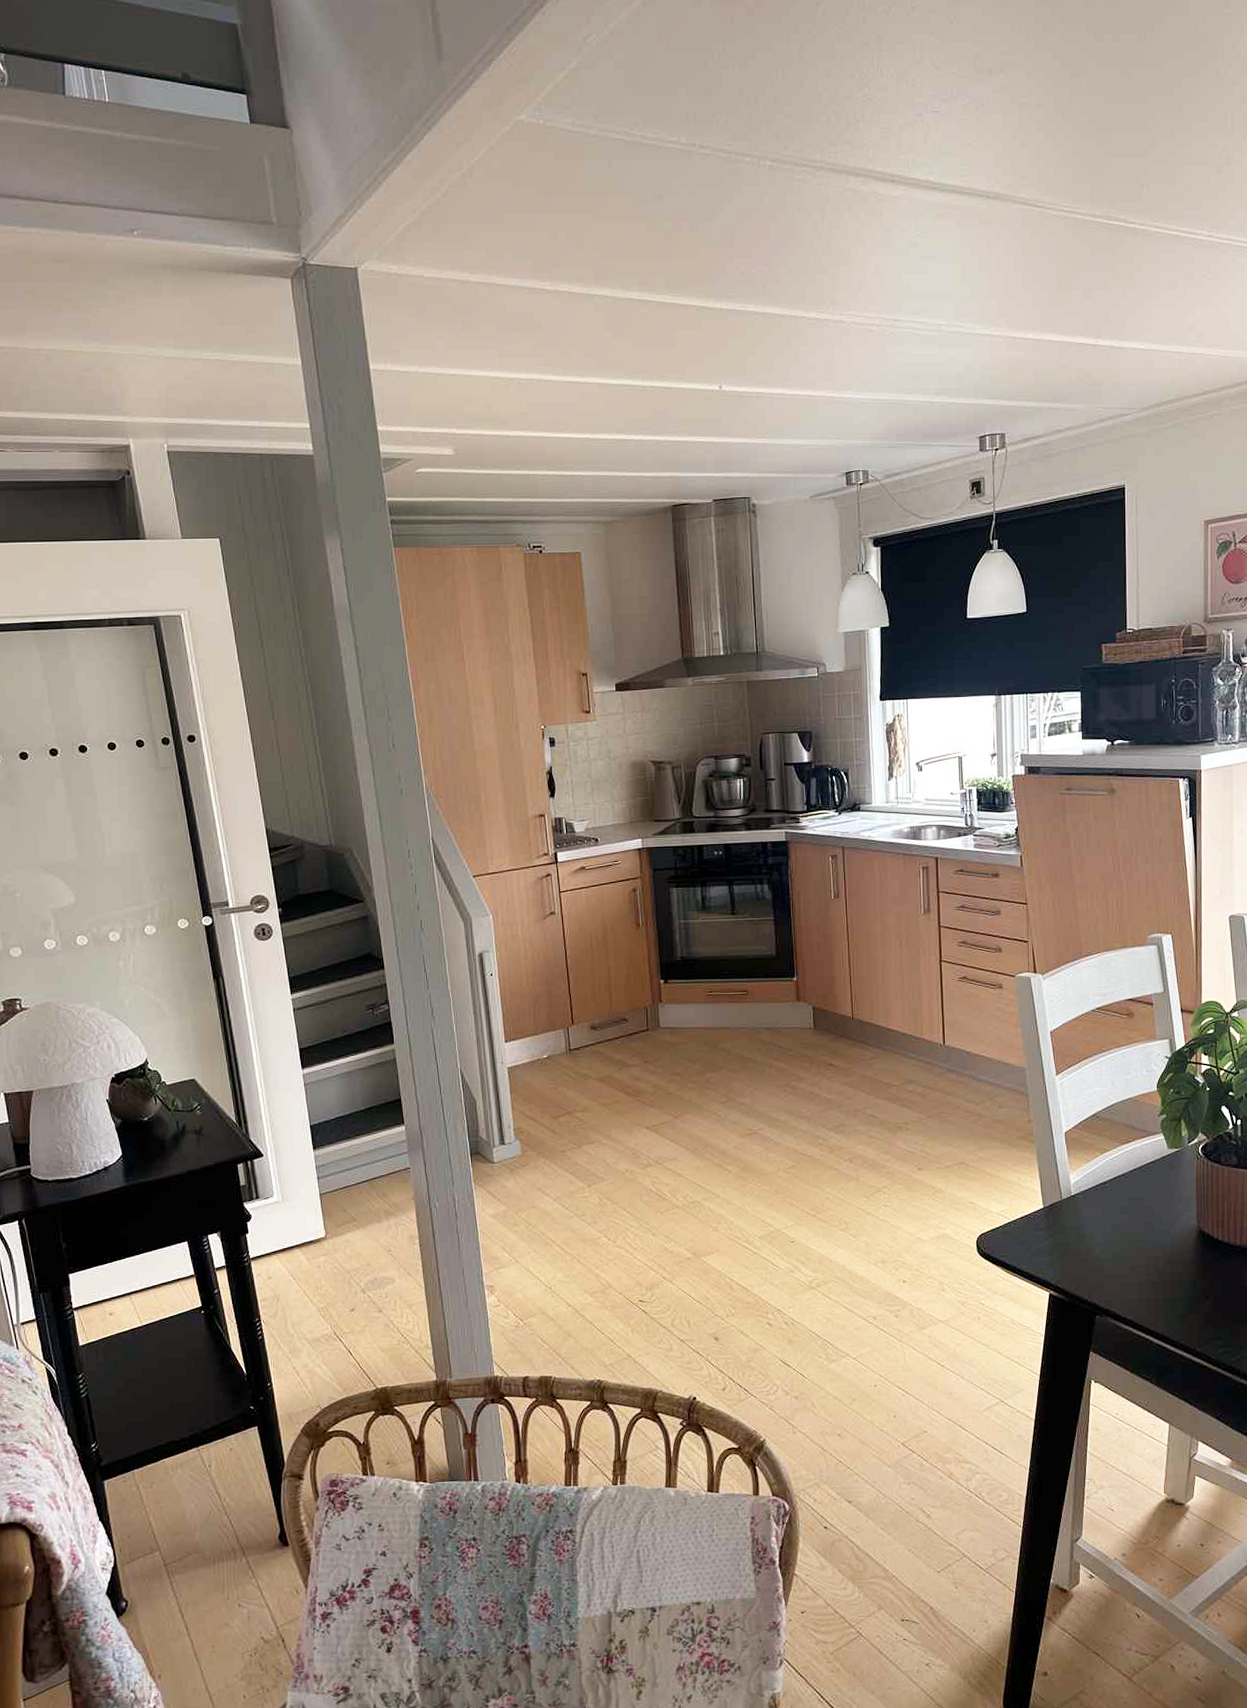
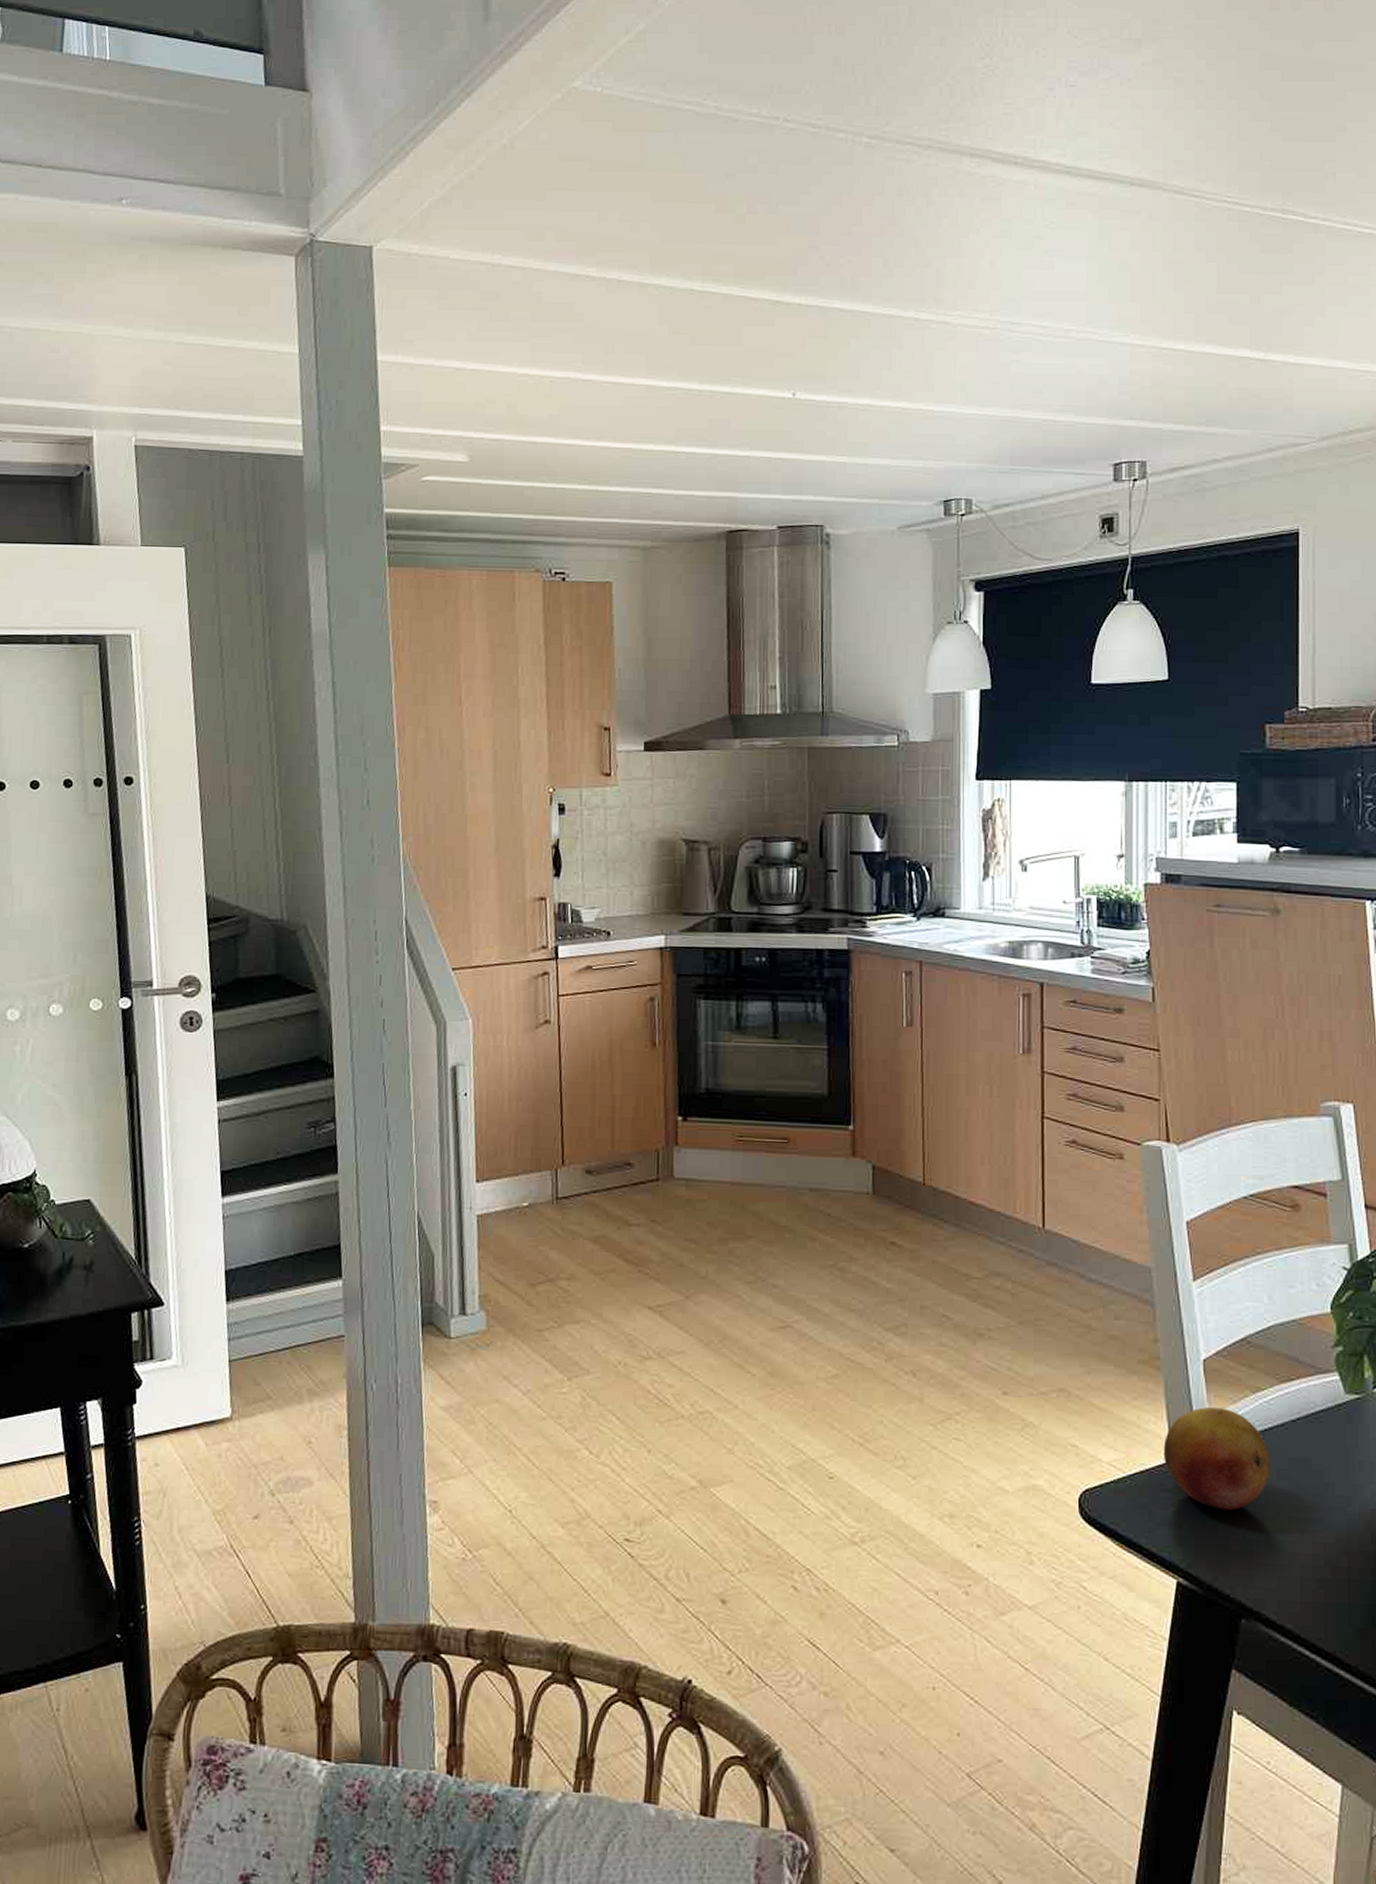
fruit: none [1037,1166,1115,1240] -> present [1163,1407,1271,1511]

